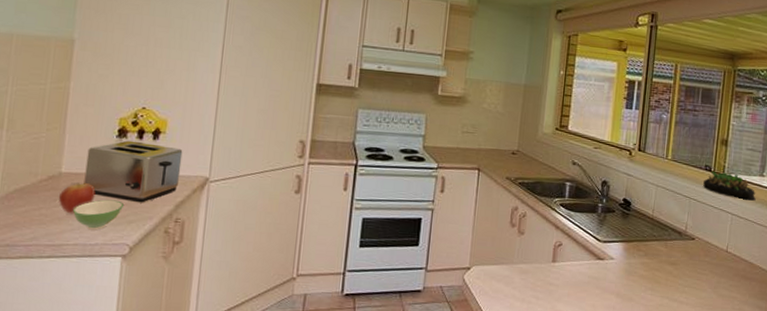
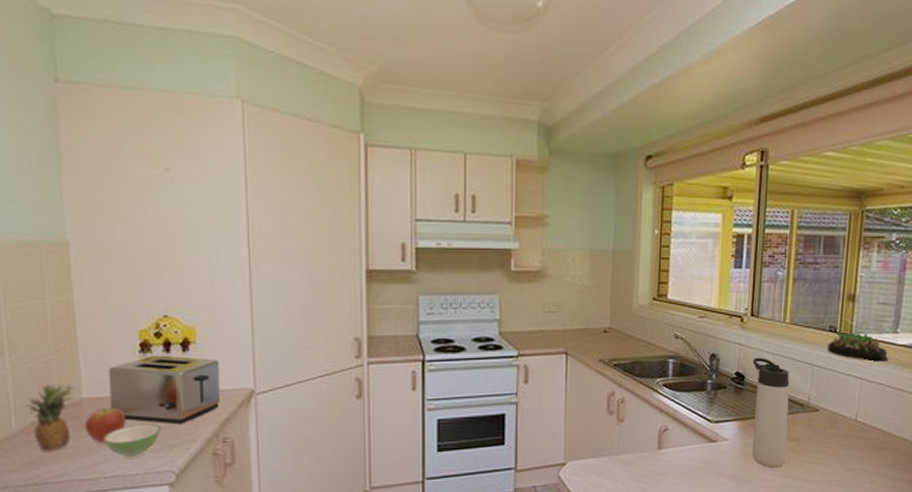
fruit: none [12,156,56,218] -> present [25,383,75,453]
thermos bottle: none [634,187,670,289] -> present [751,357,790,468]

